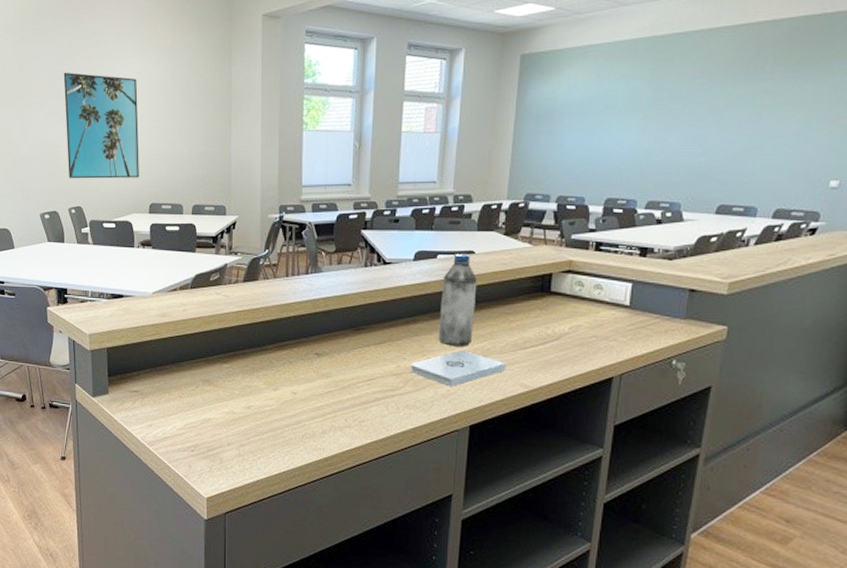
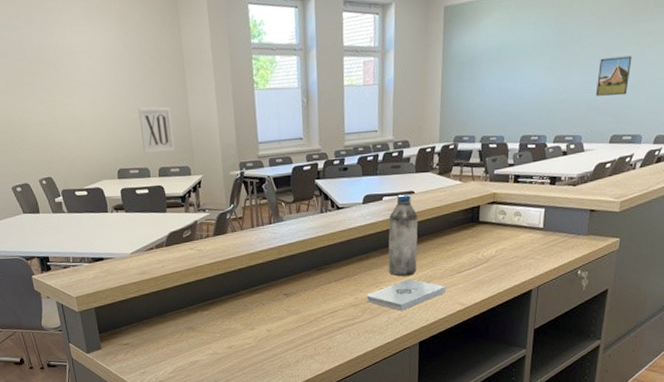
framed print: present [63,72,139,179] -> none [14,43,104,151]
wall art: none [178,142,213,189] -> present [138,107,175,153]
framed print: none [699,117,746,161] -> present [595,55,632,96]

